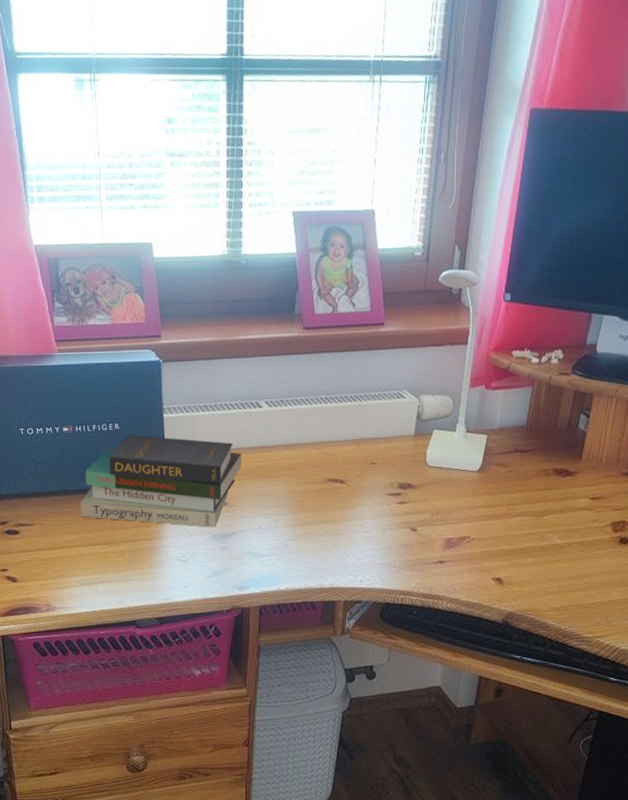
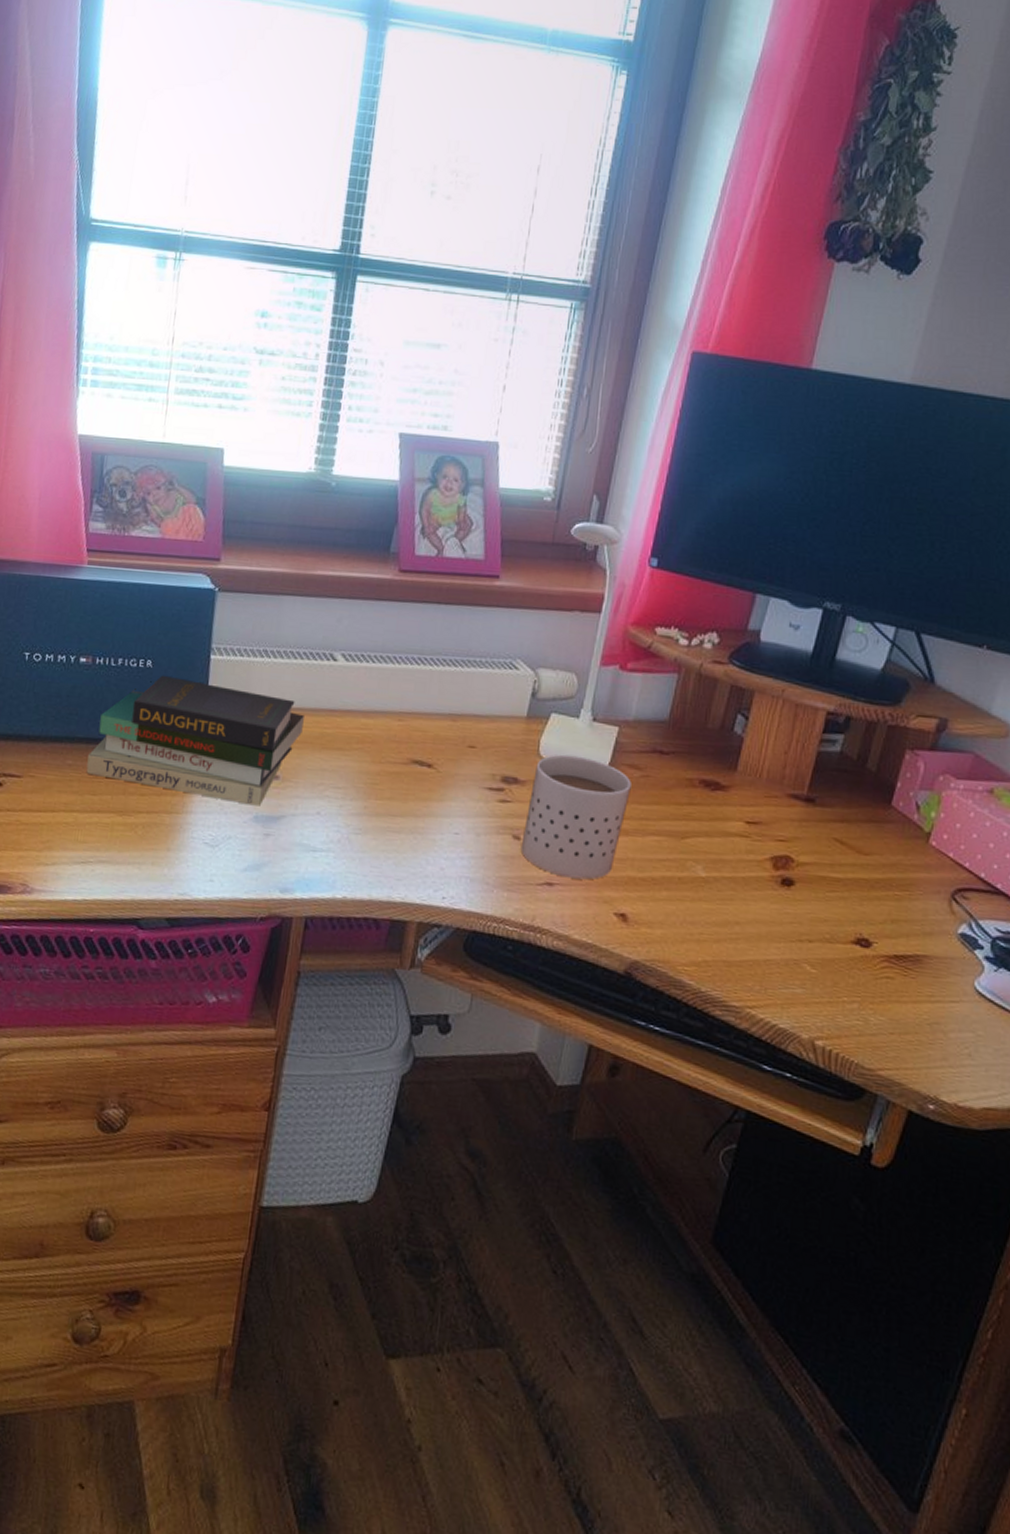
mug: none [417,461,500,556] -> present [520,754,632,880]

